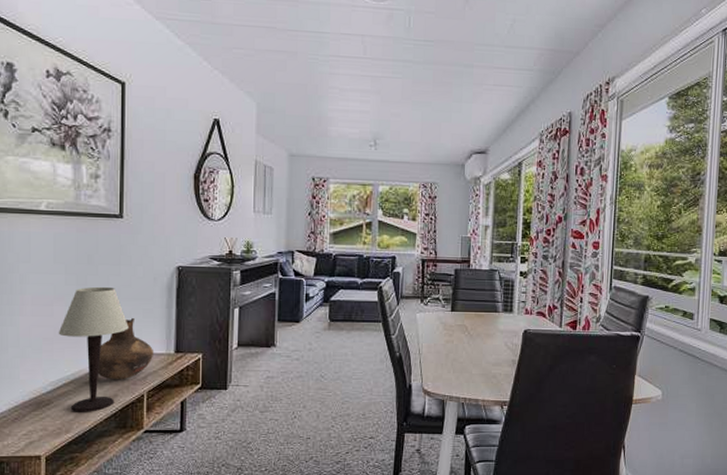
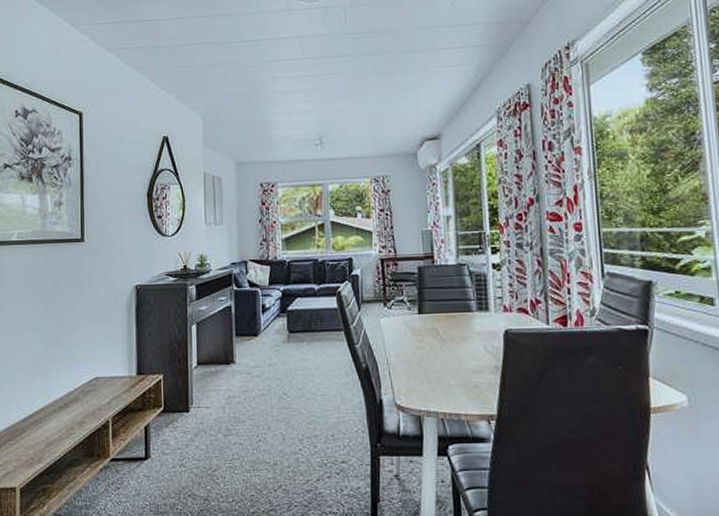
table lamp: present [58,286,129,412] -> none [29,310,93,441]
vase: present [98,317,154,380] -> none [66,340,117,406]

